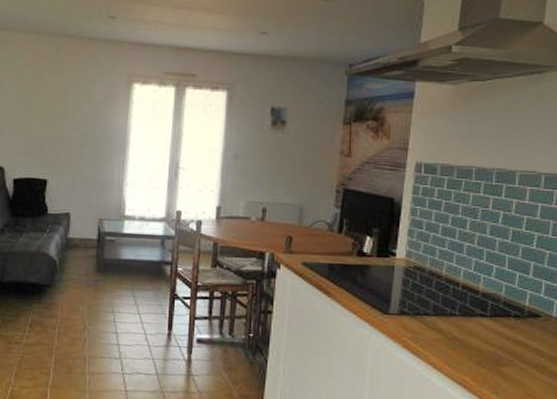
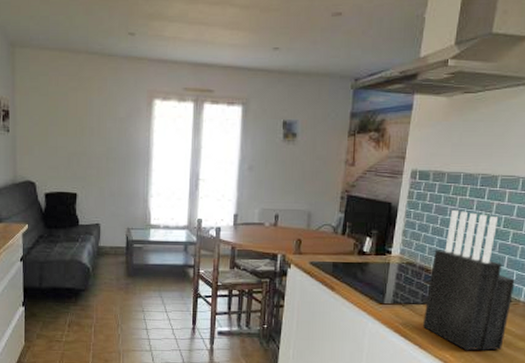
knife block: none [435,209,544,375] -> present [422,210,515,351]

